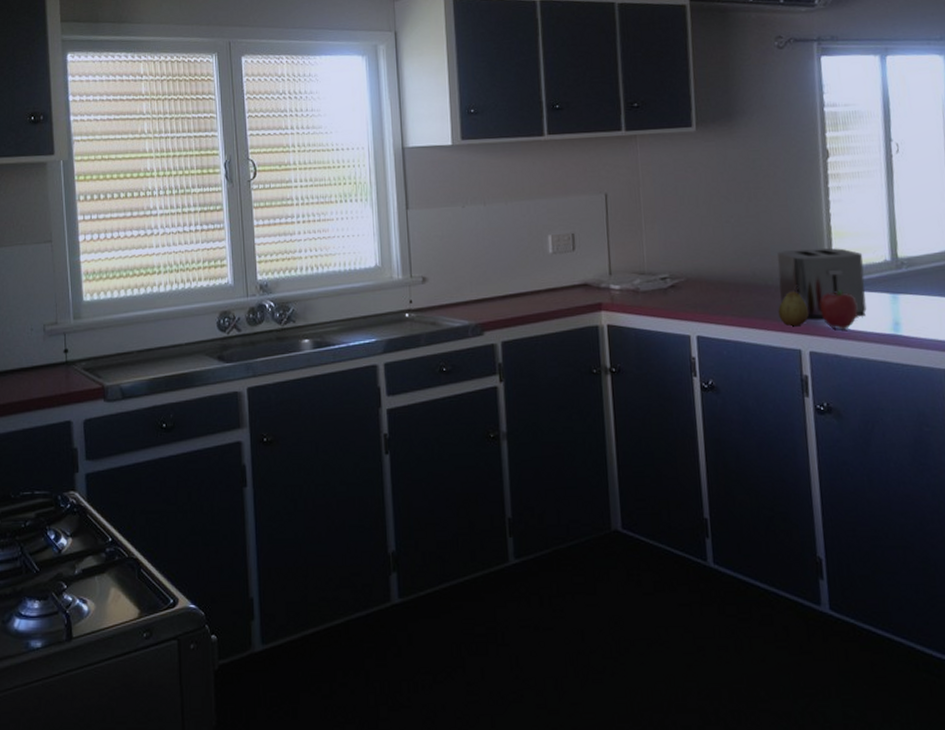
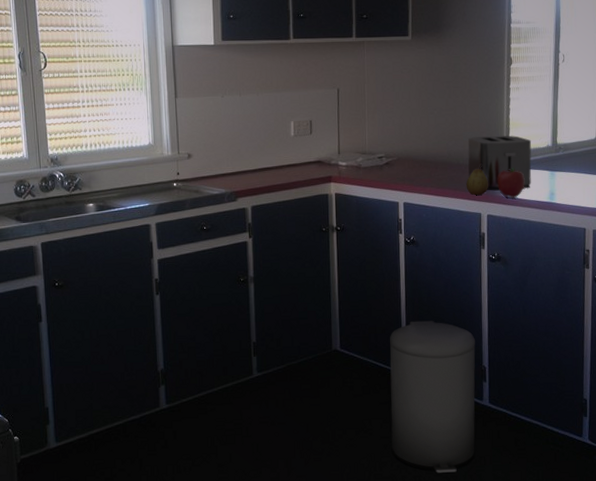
pedal bin: none [687,492,815,709] -> present [389,320,476,474]

